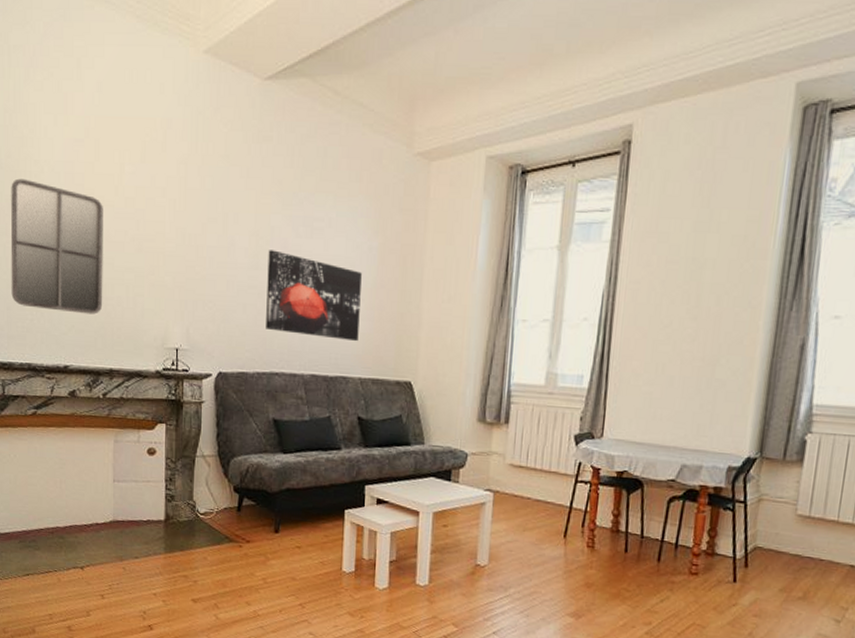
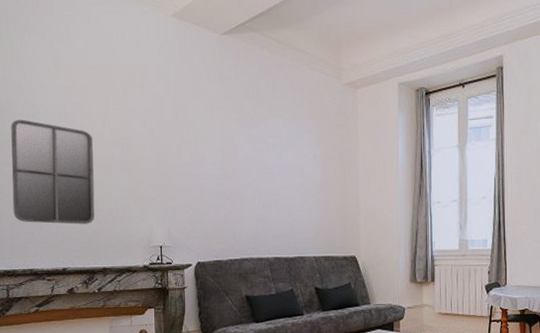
wall art: present [266,250,362,342] -> none [233,162,311,229]

